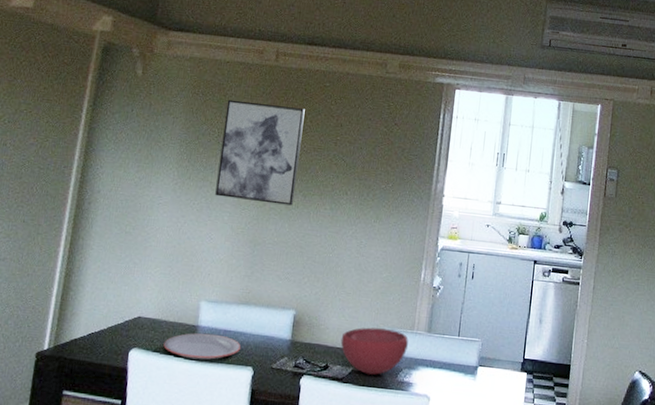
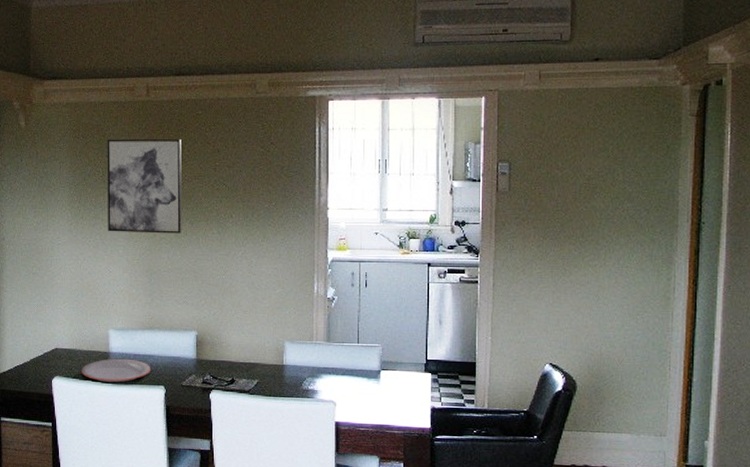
bowl: present [340,327,408,375] -> none [243,341,309,385]

